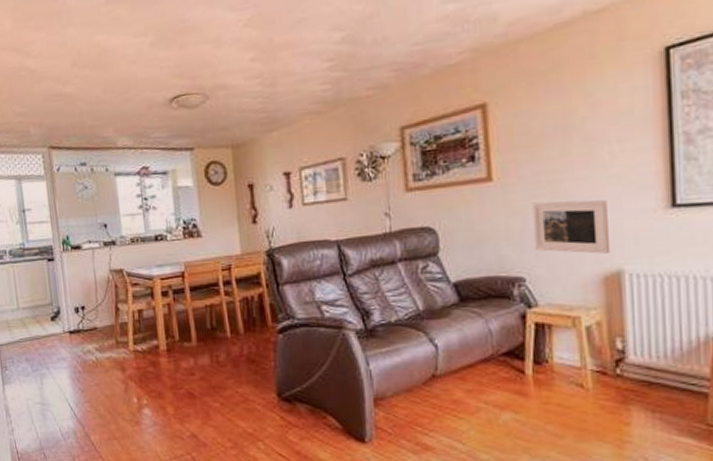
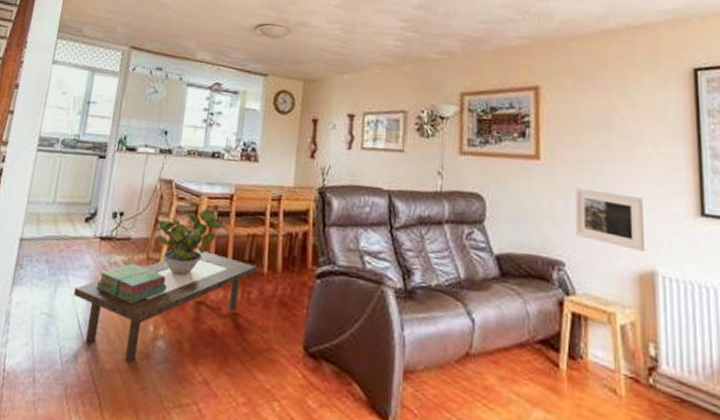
coffee table: none [58,327,221,430] -> present [73,250,257,362]
stack of books: none [76,349,141,384] -> present [96,263,167,304]
potted plant: none [117,290,180,352] -> present [156,209,222,275]

